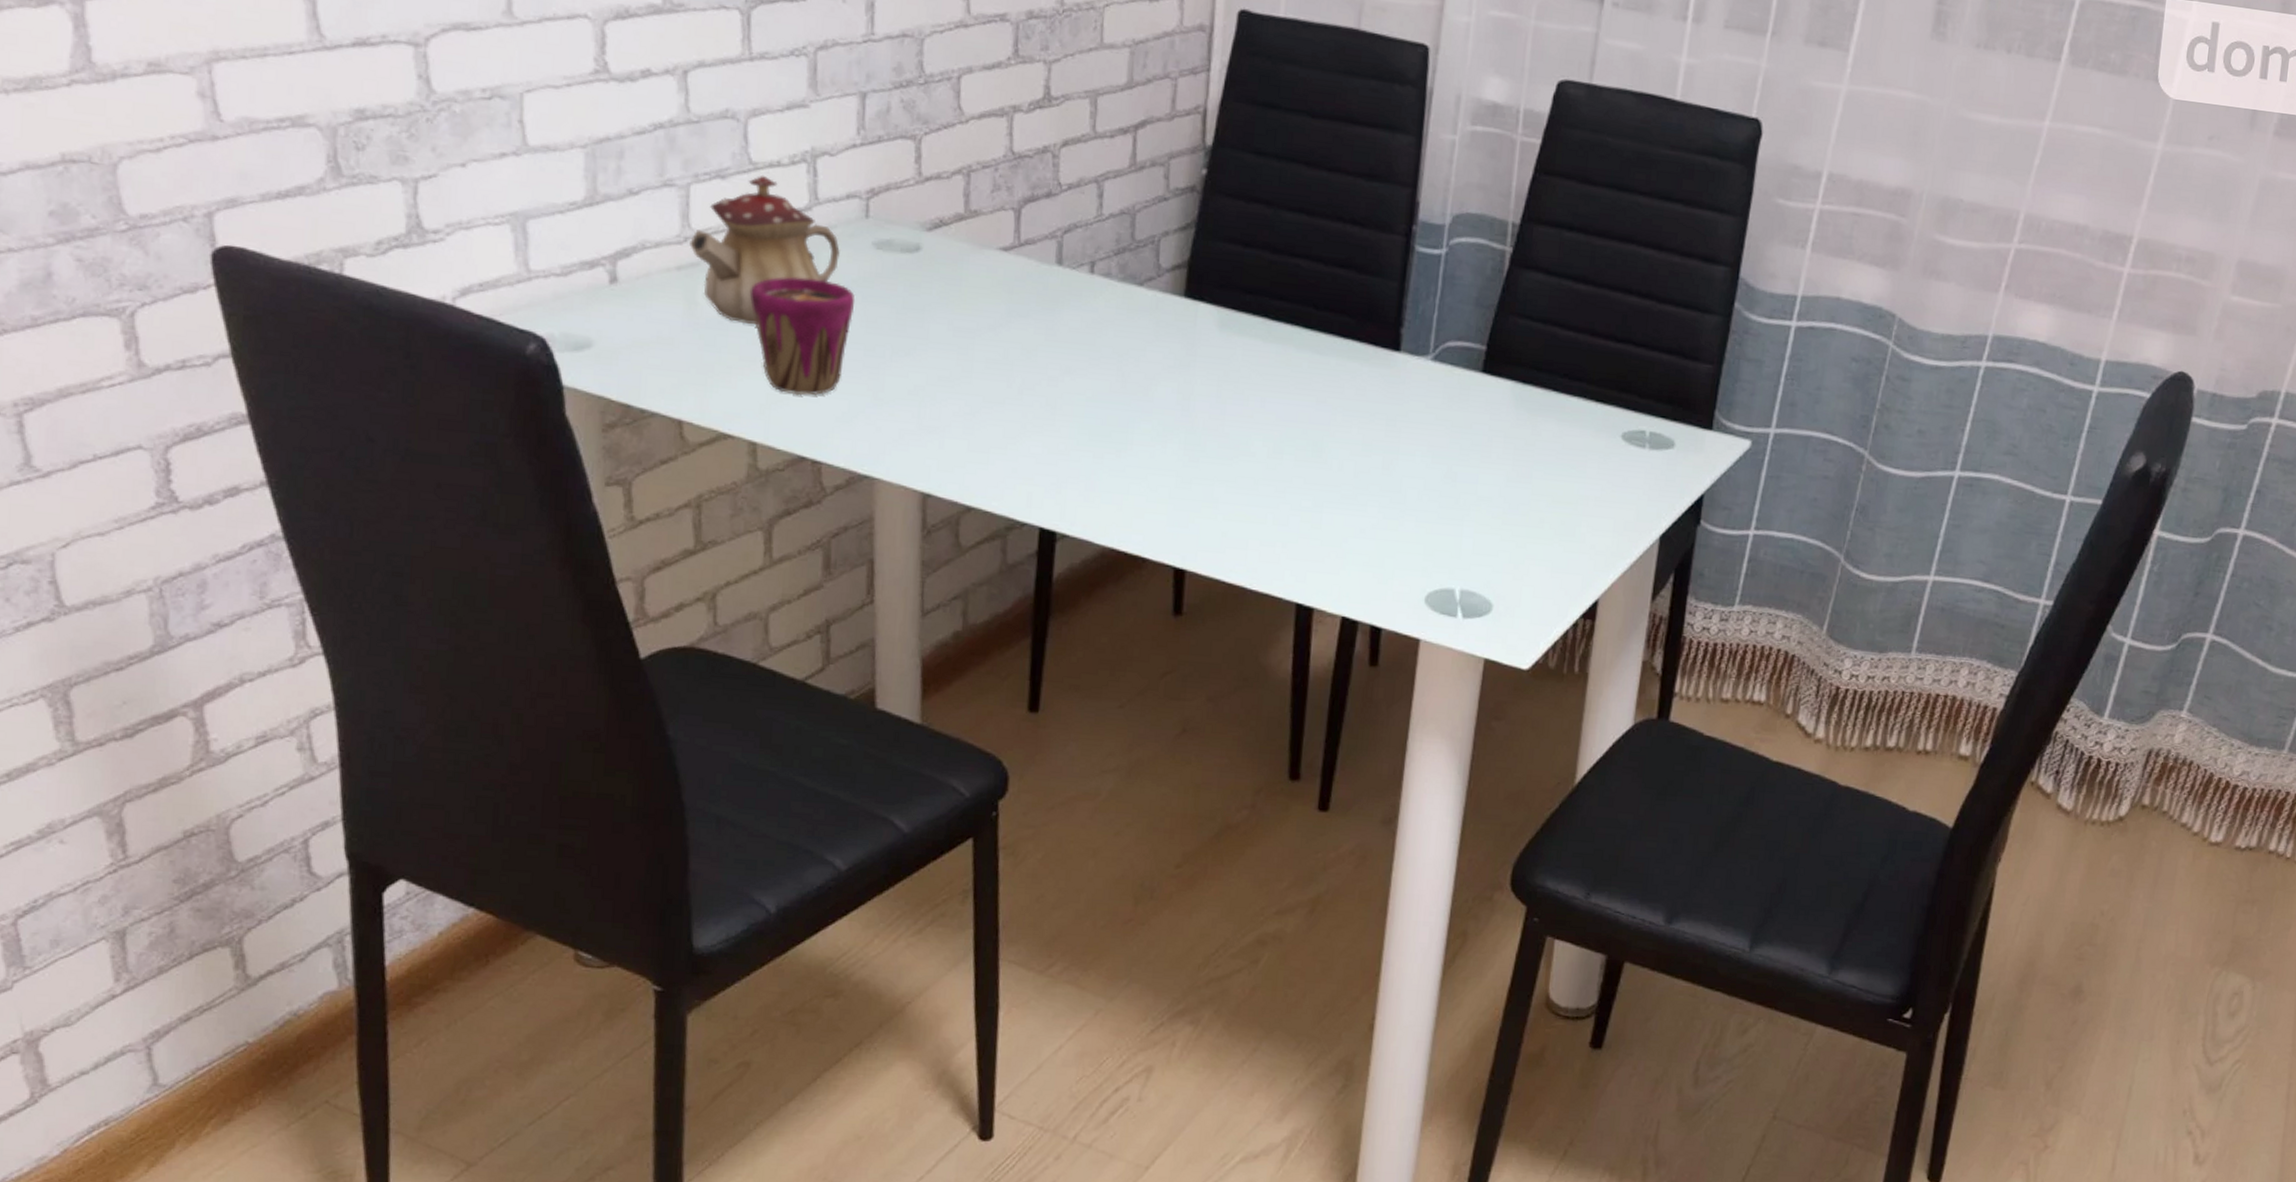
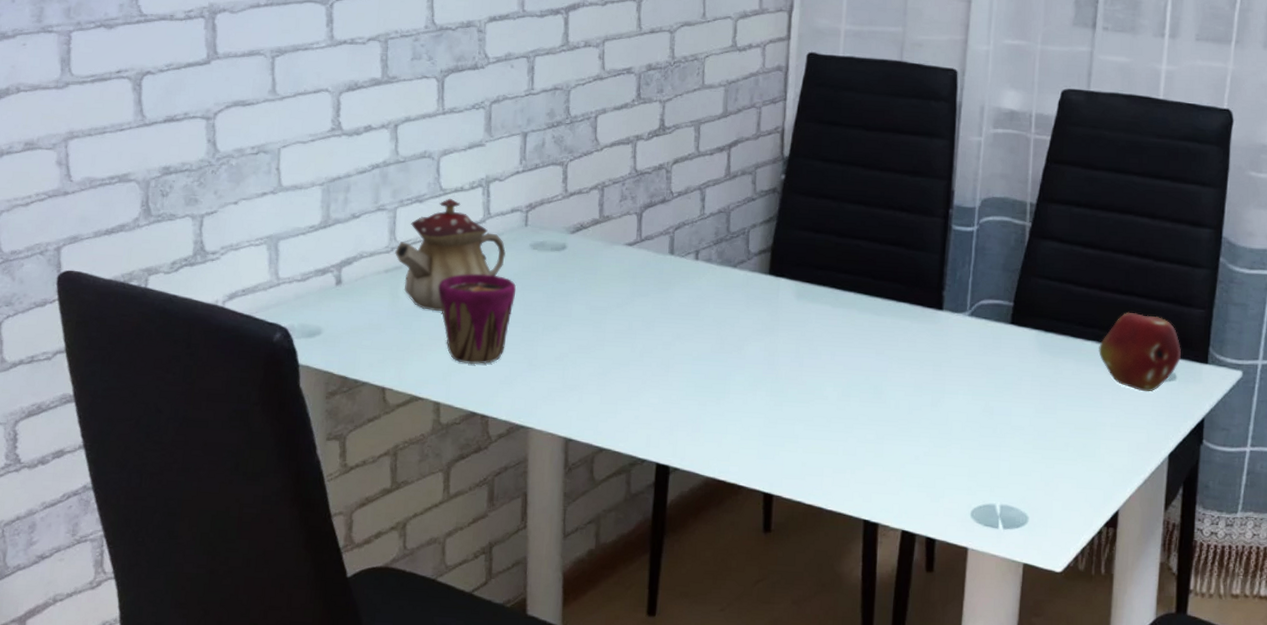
fruit: none [1585,363,1682,462] -> present [1099,312,1181,392]

